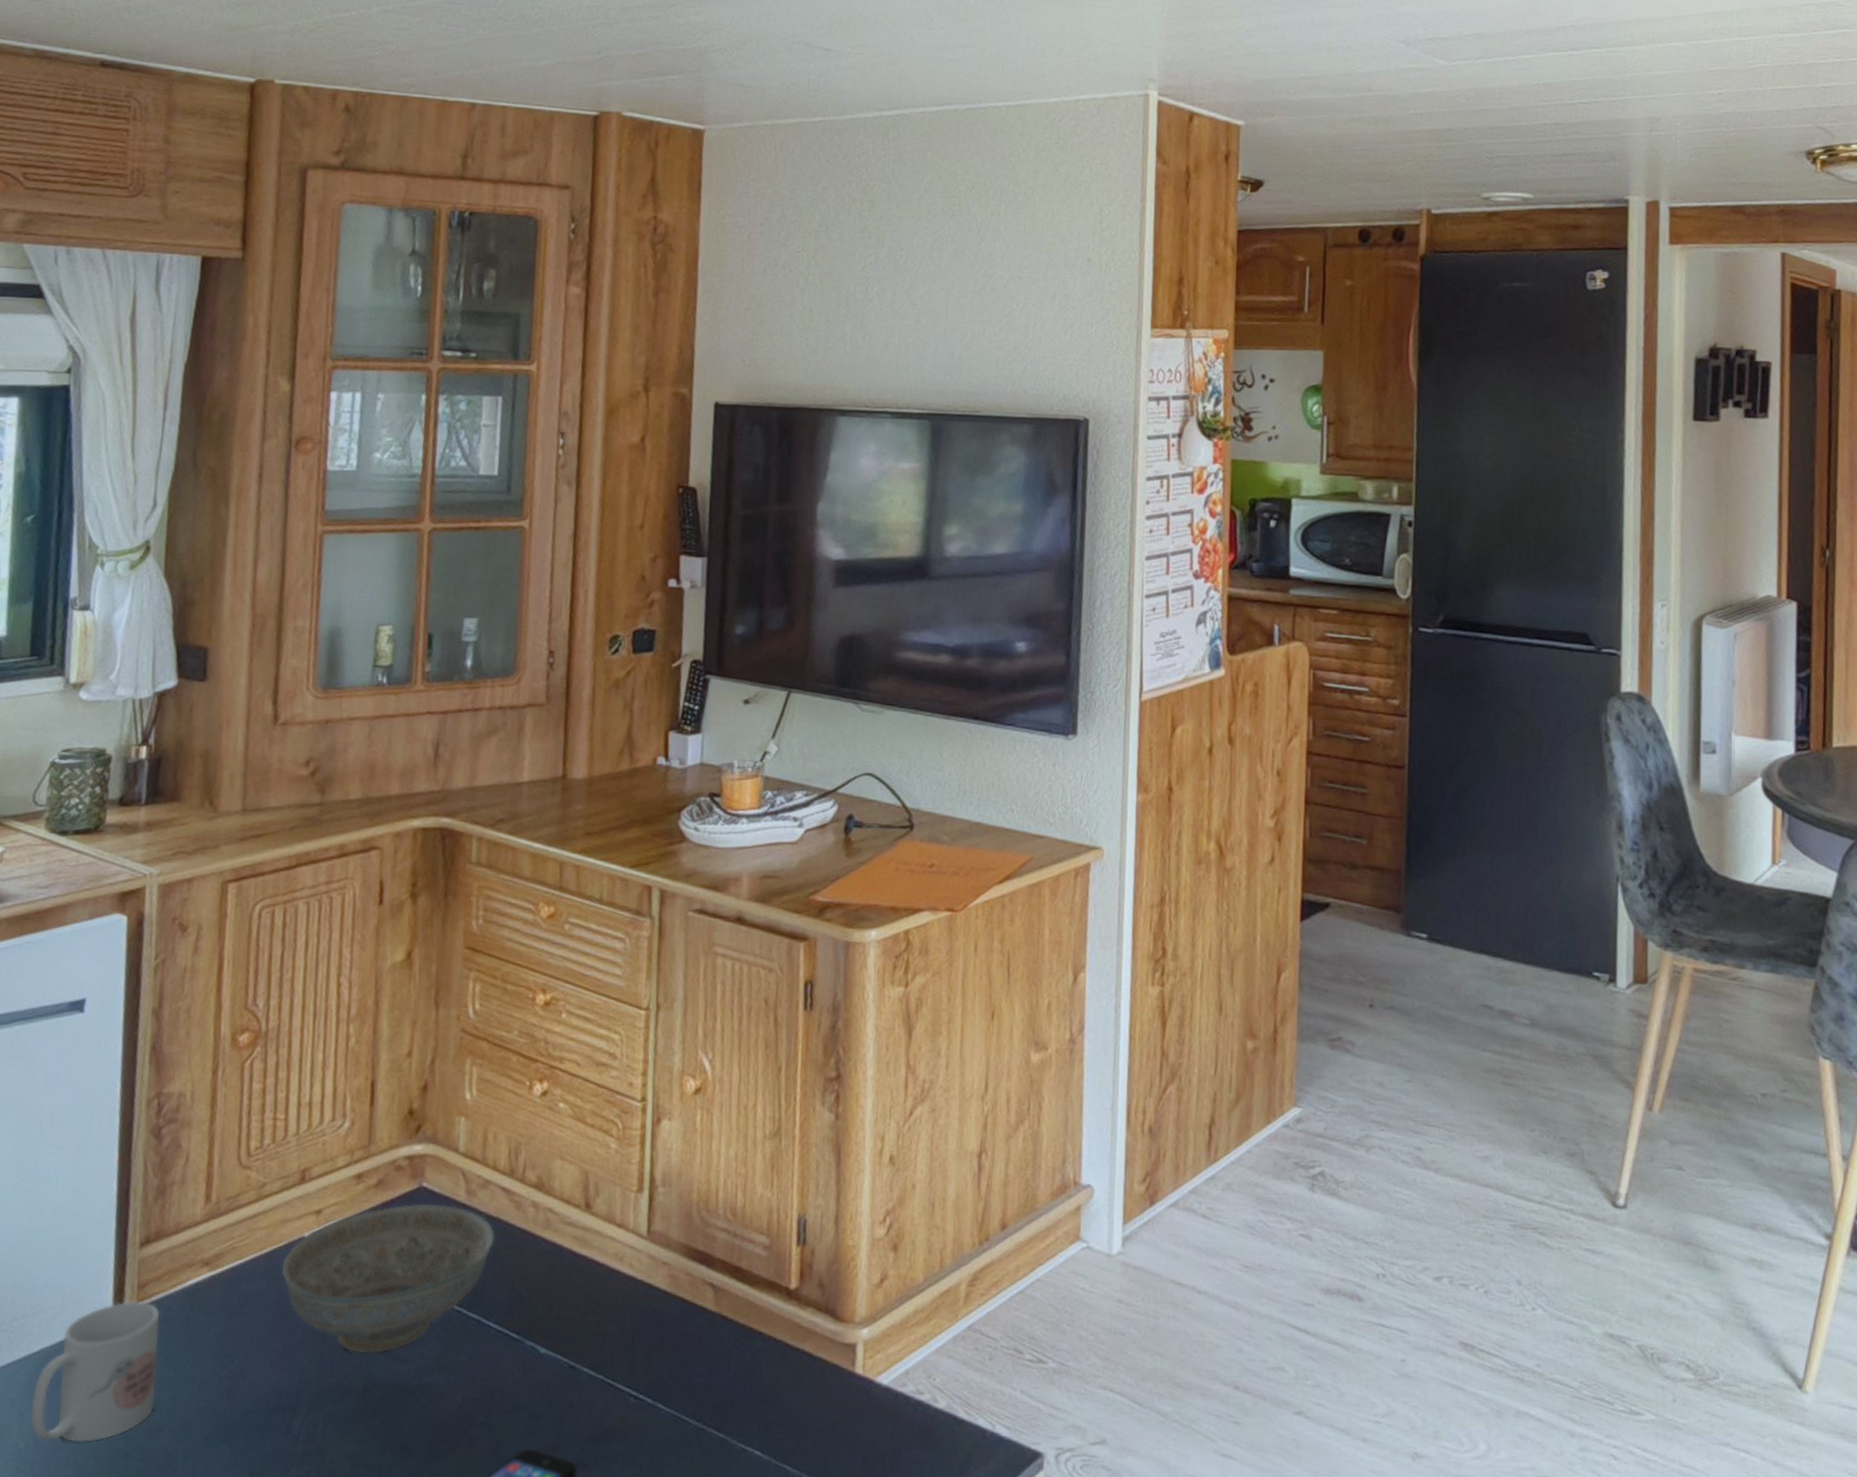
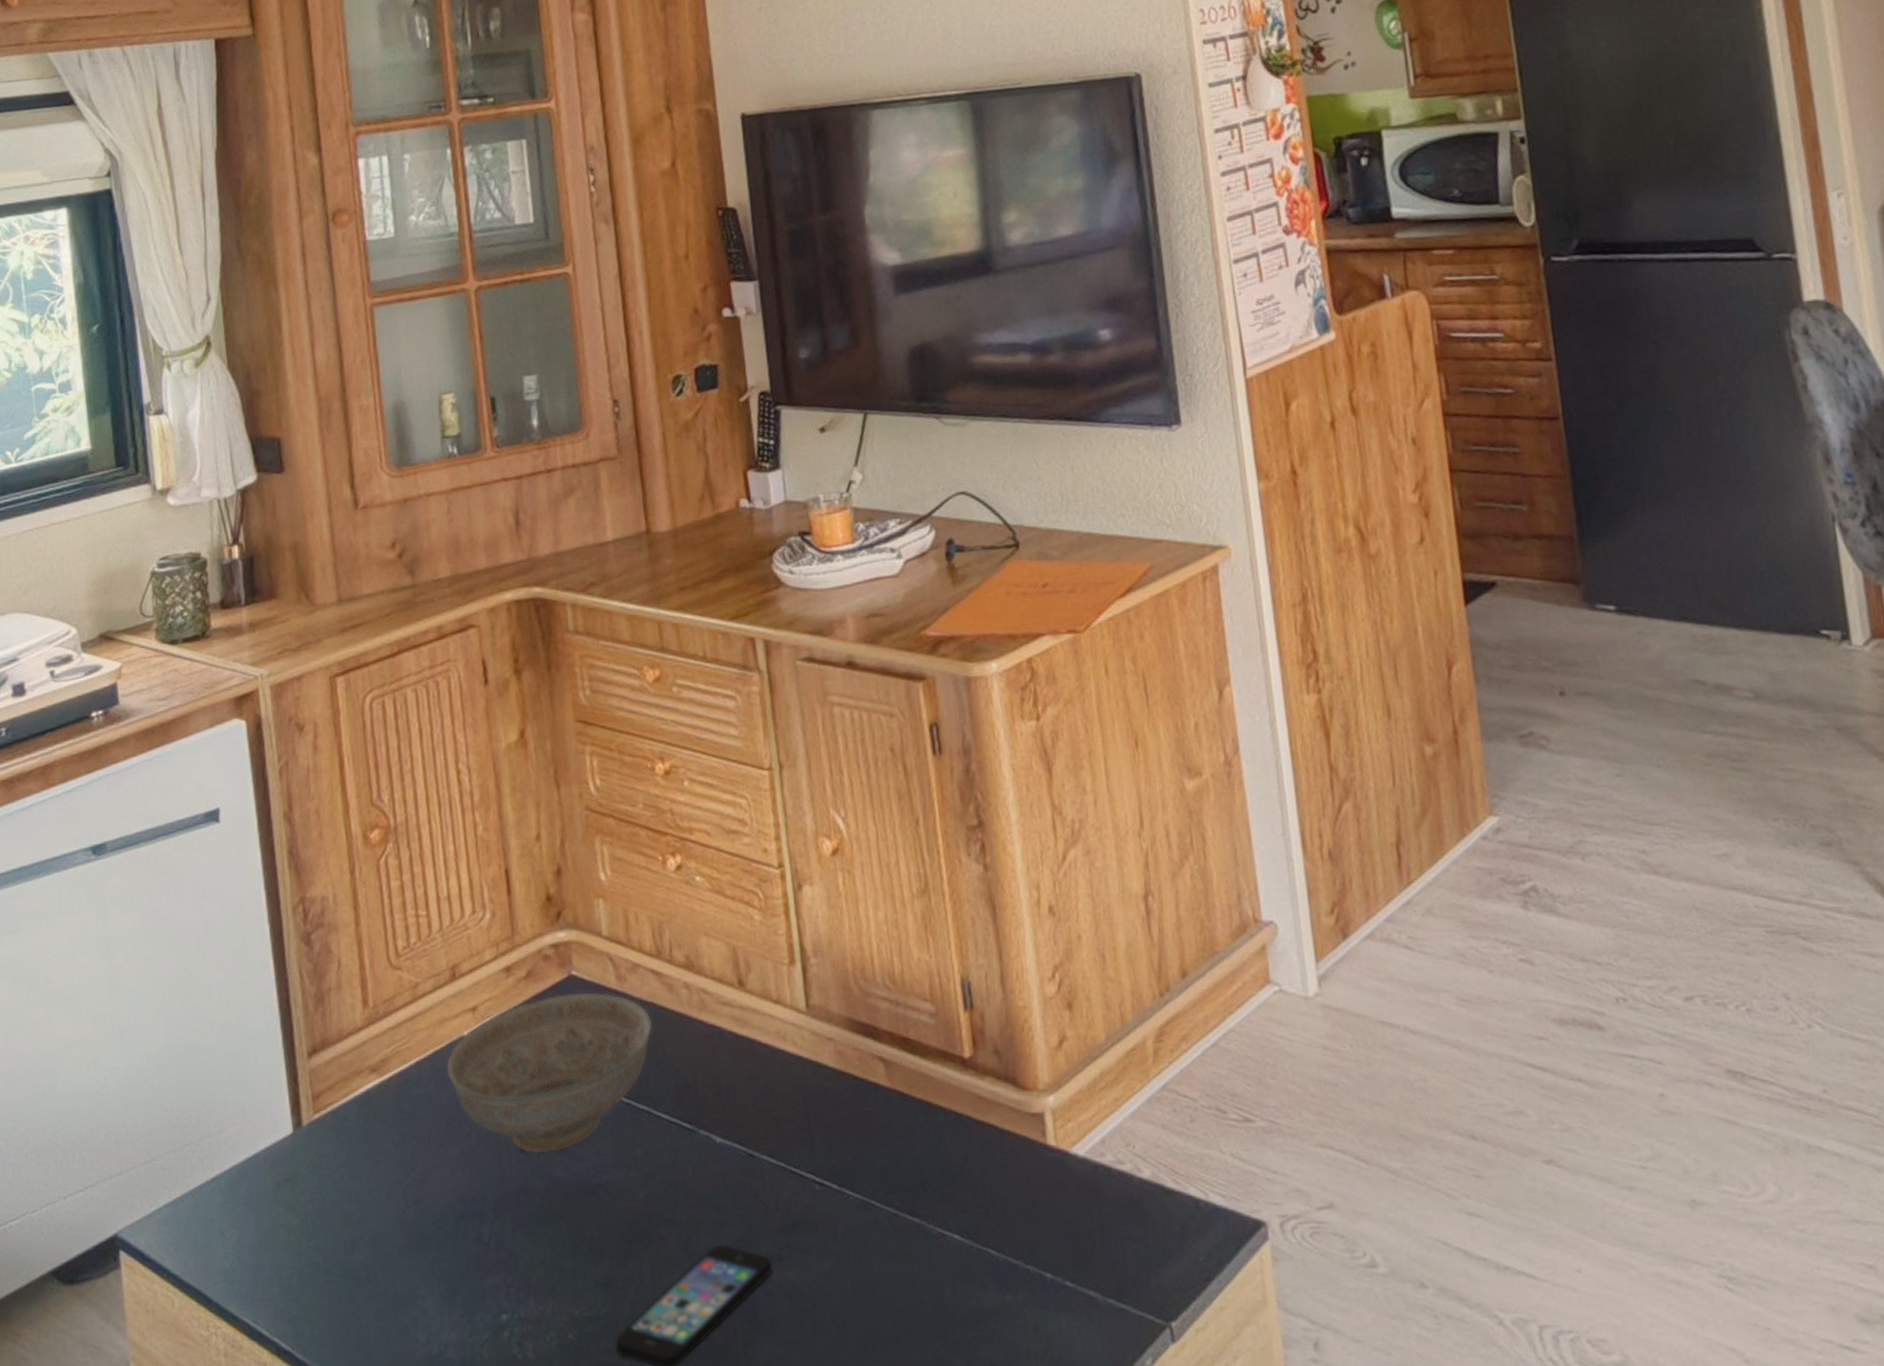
mug: present [30,1301,160,1442] -> none [230,1113,346,1260]

